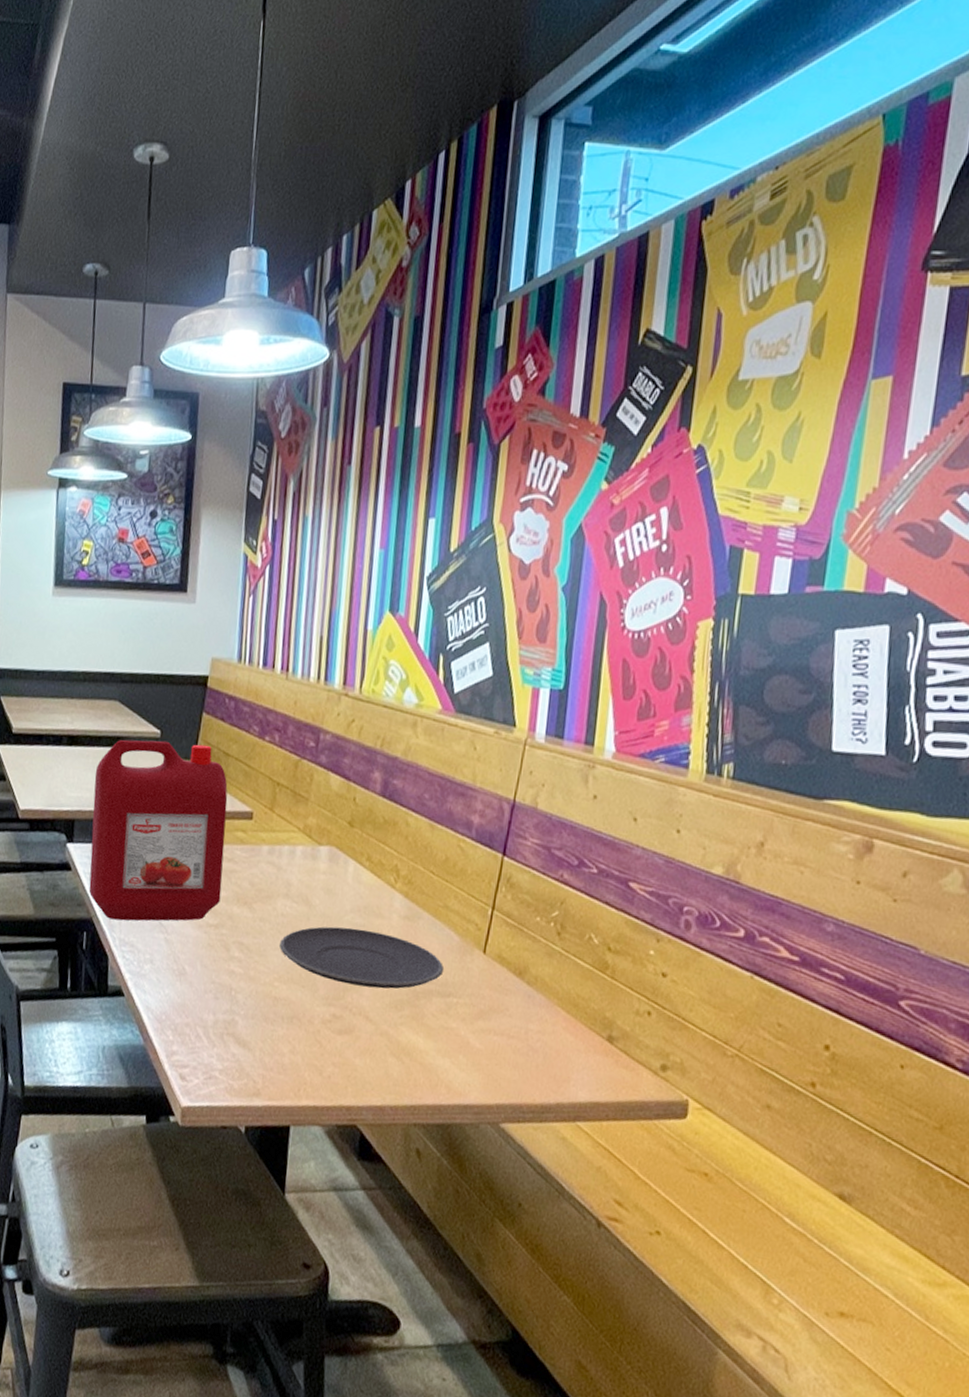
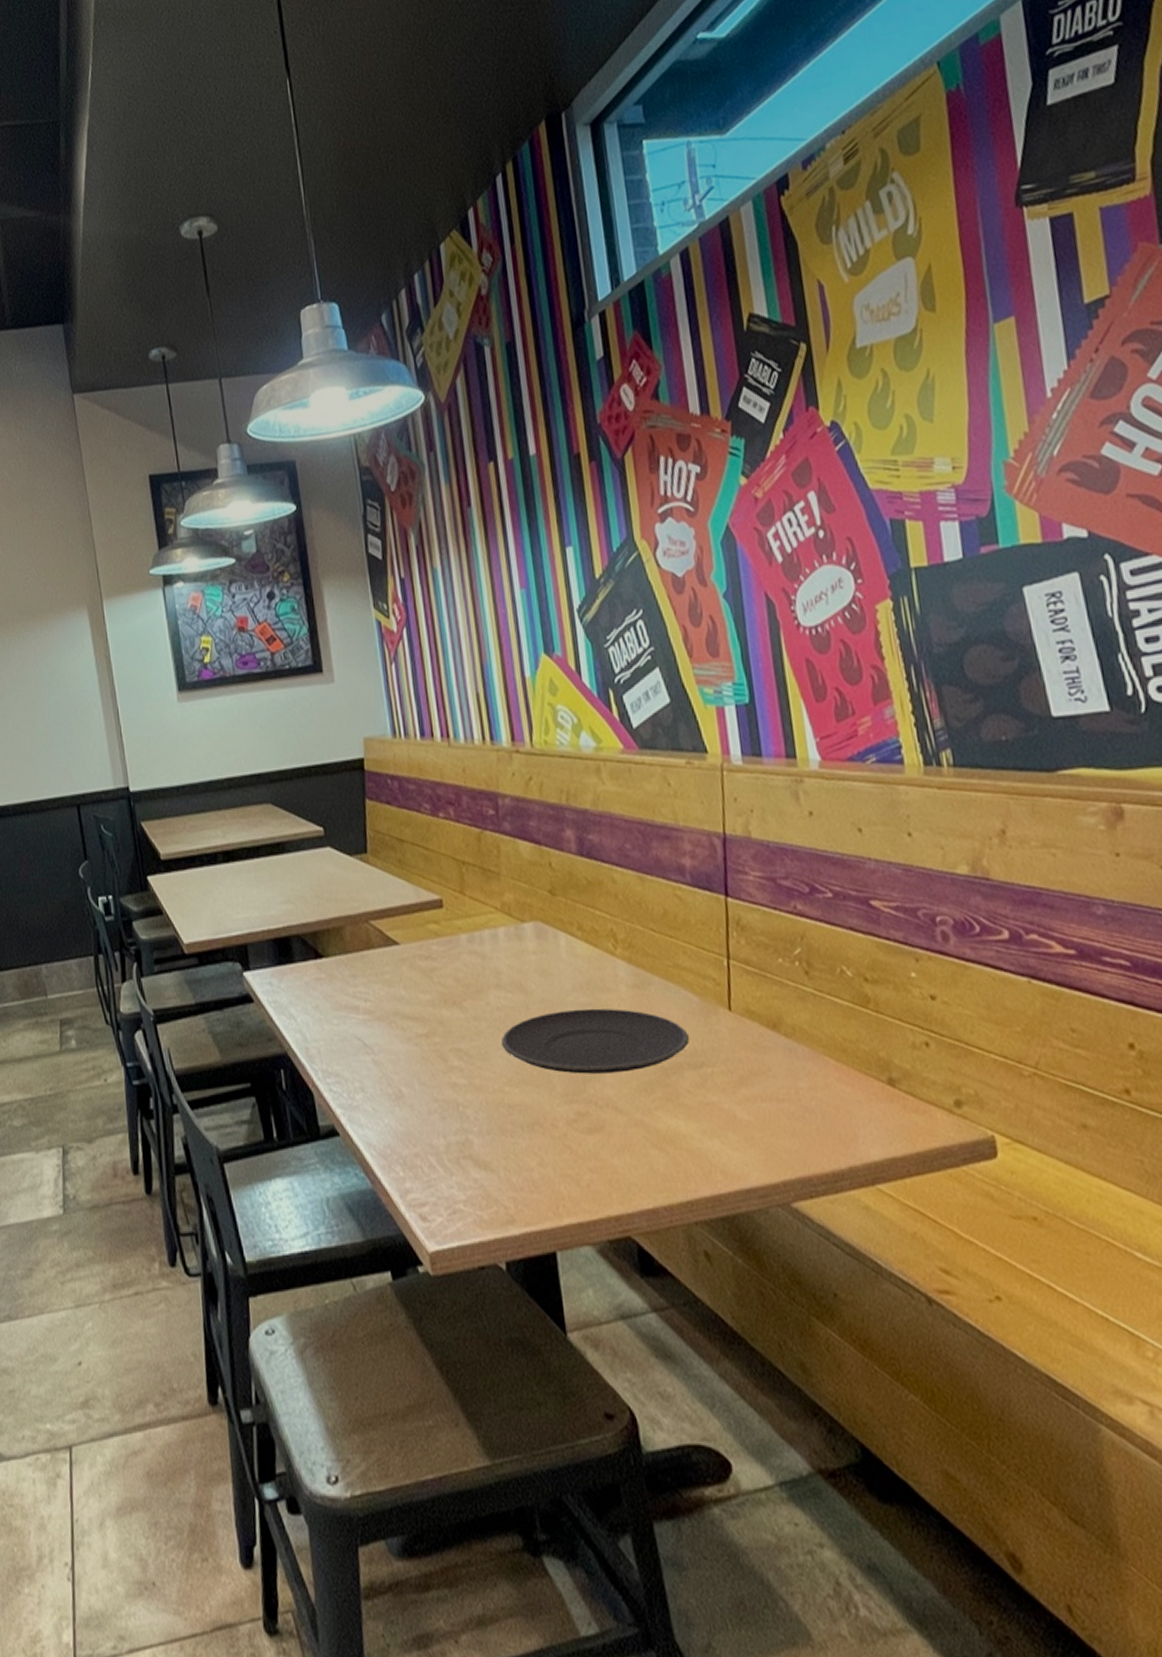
ketchup jug: present [89,739,228,921] -> none [259,834,426,1050]

